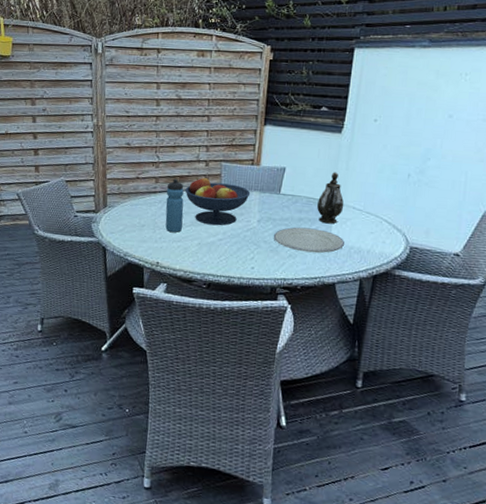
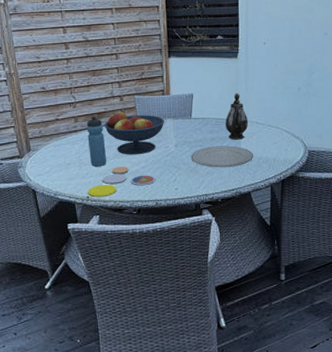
plate: none [158,235,232,266] -> present [88,166,156,198]

